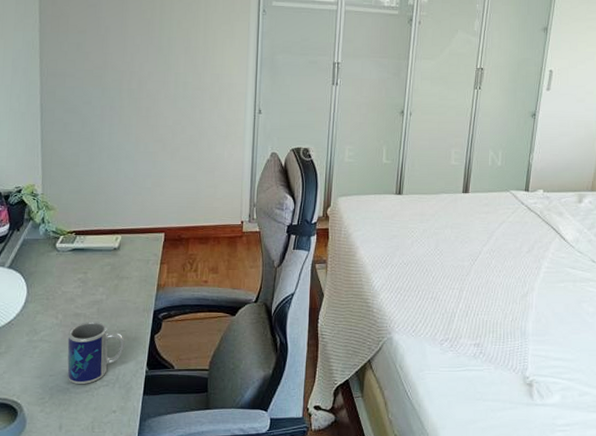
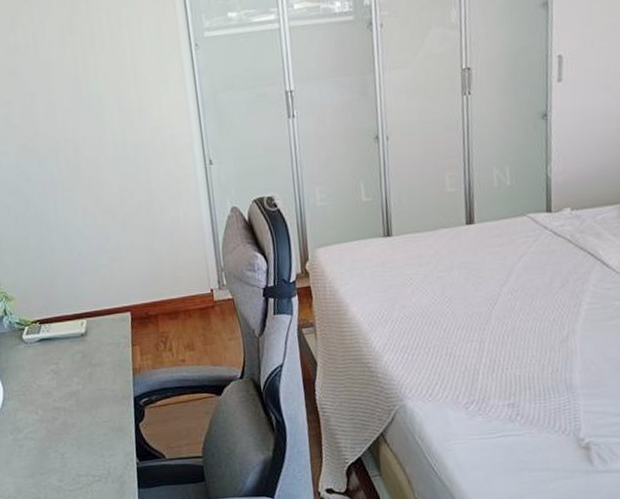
mug: present [67,321,125,385] -> none [51,413,111,482]

